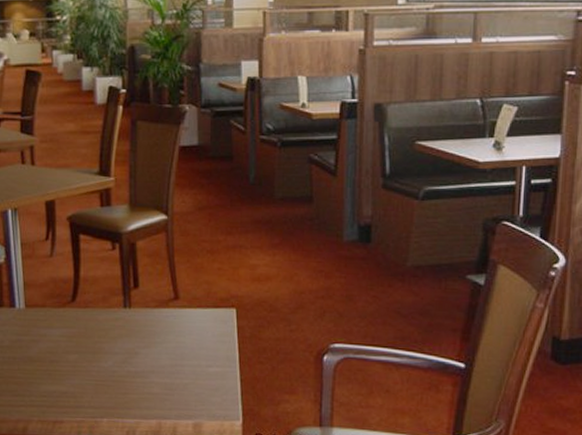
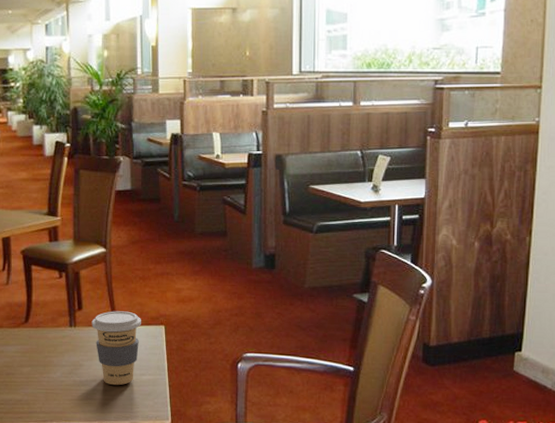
coffee cup: none [149,290,208,378] -> present [91,311,141,385]

